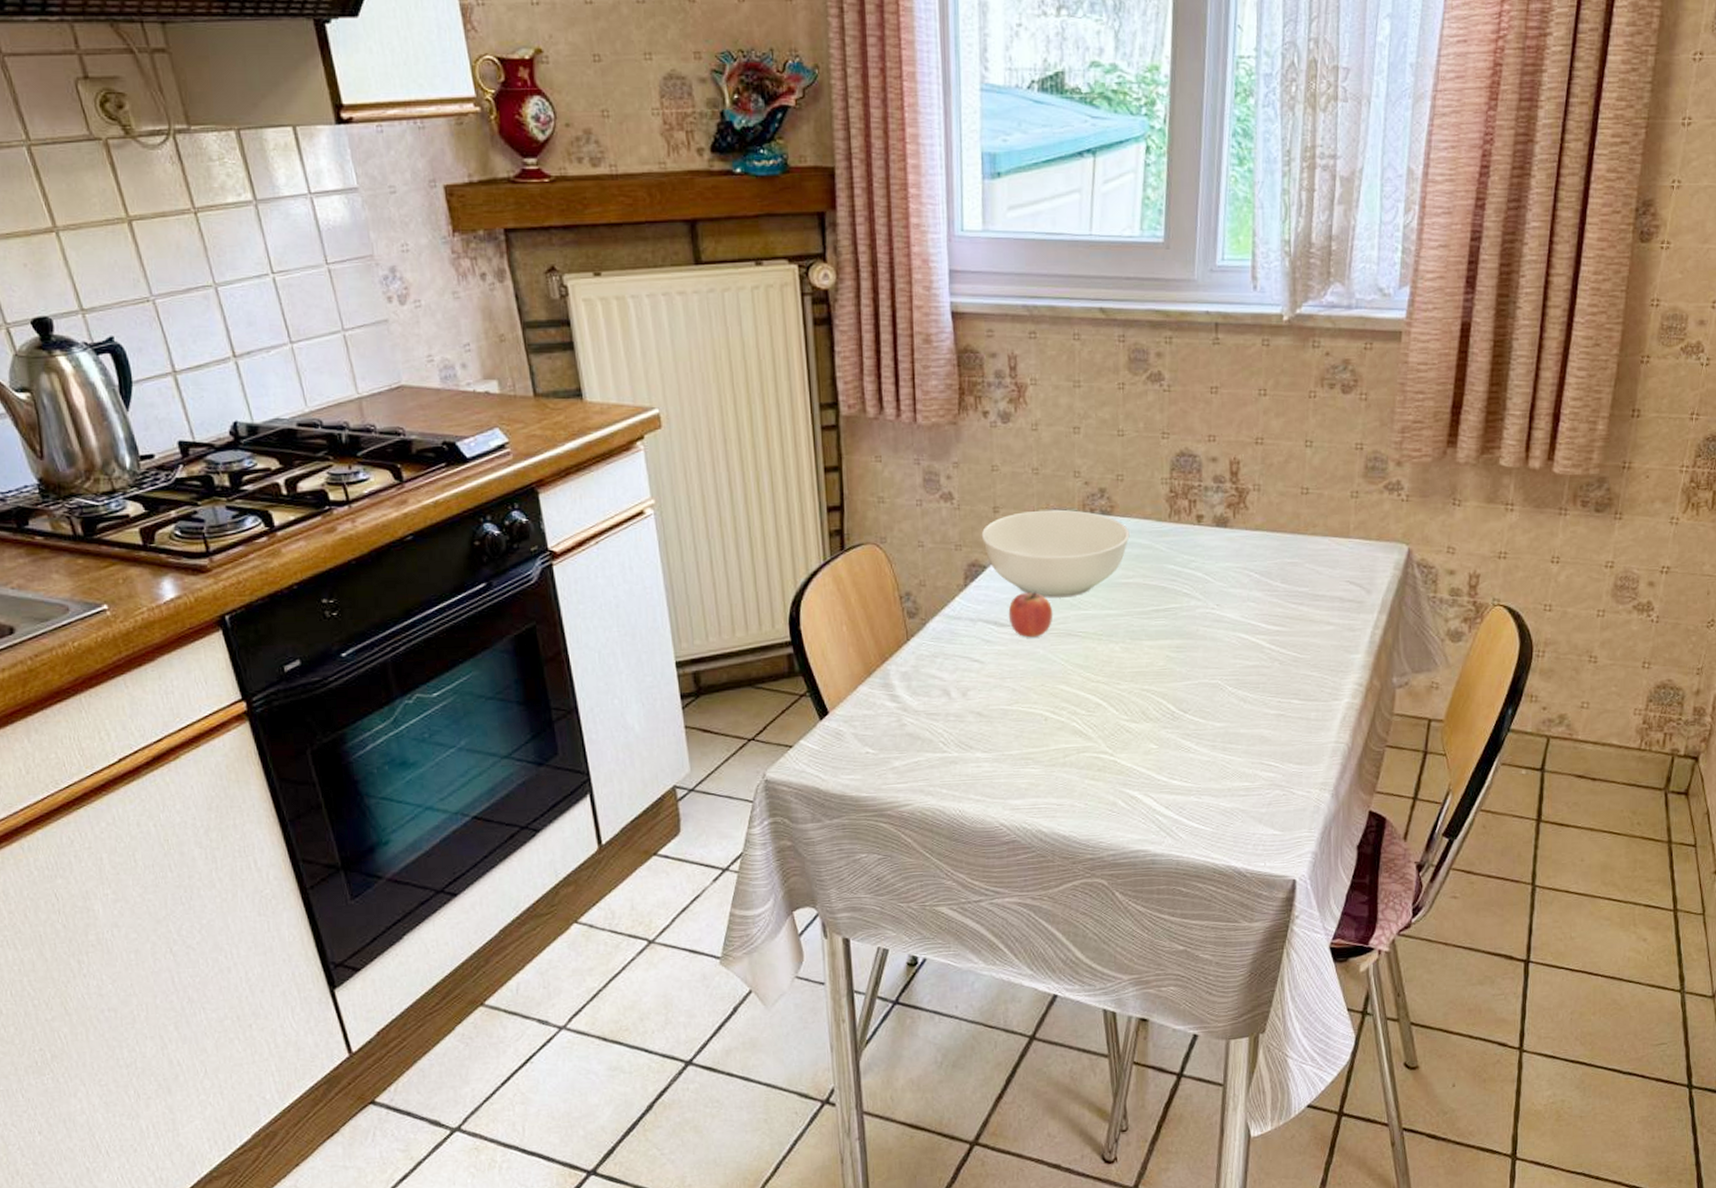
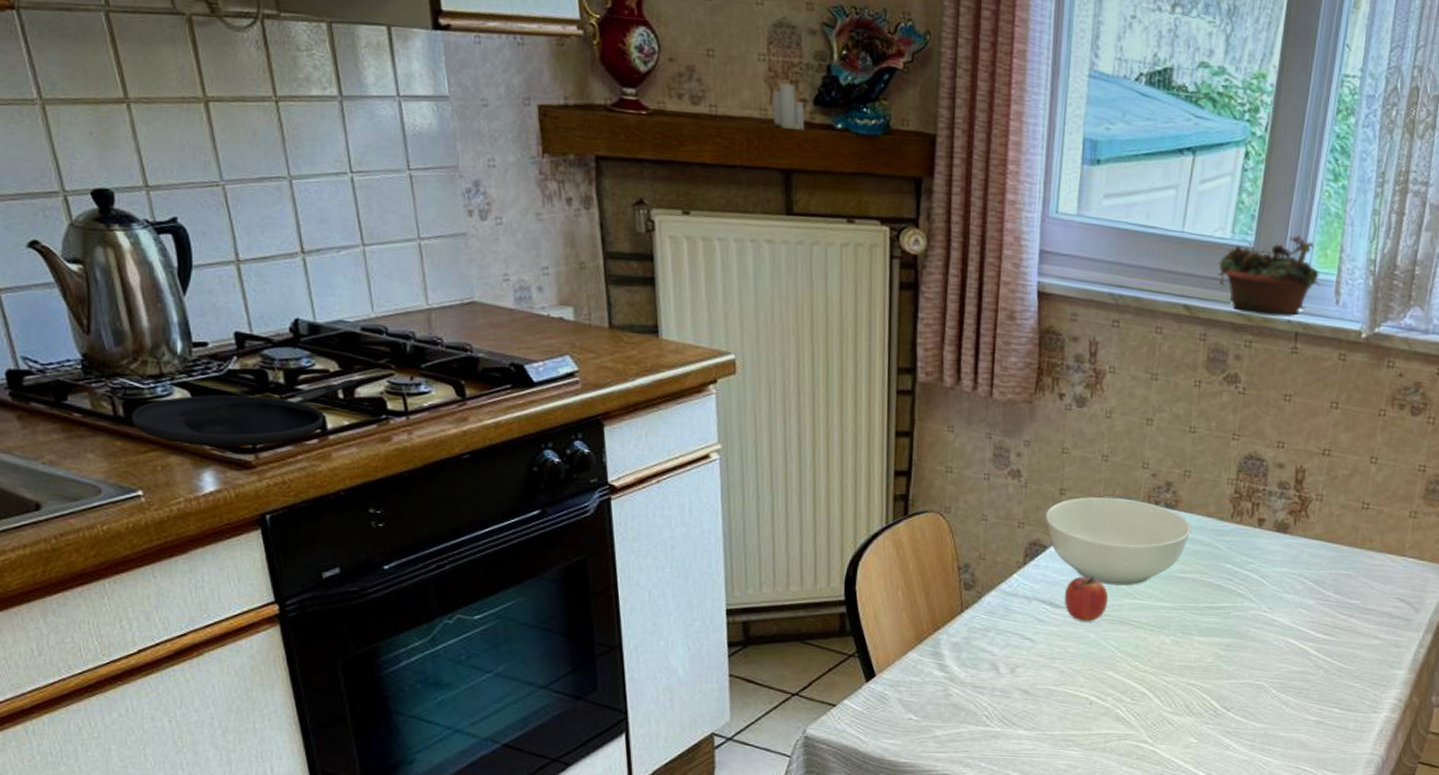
frying pan: none [89,475,298,556] -> present [131,379,357,447]
candle: none [669,133,705,181] -> present [772,82,805,130]
succulent planter: none [1130,224,1236,311] -> present [1218,234,1321,318]

